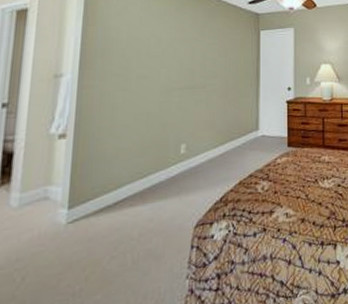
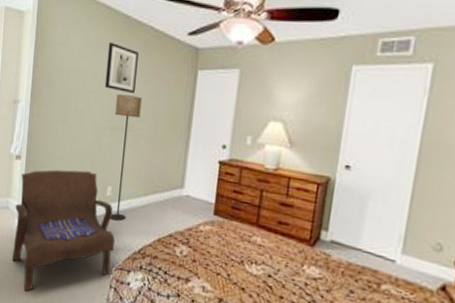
armchair: none [53,134,194,293] -> present [11,169,115,291]
wall art: none [170,12,204,55] -> present [104,43,139,94]
floor lamp: none [184,56,211,177] -> present [110,94,142,221]

